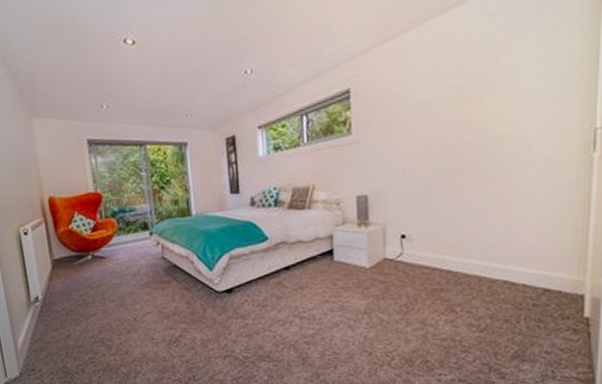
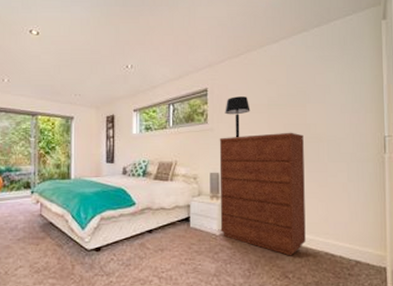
dresser: none [367,135,479,288] -> present [219,132,306,256]
table lamp: none [373,94,408,150] -> present [225,96,250,138]

